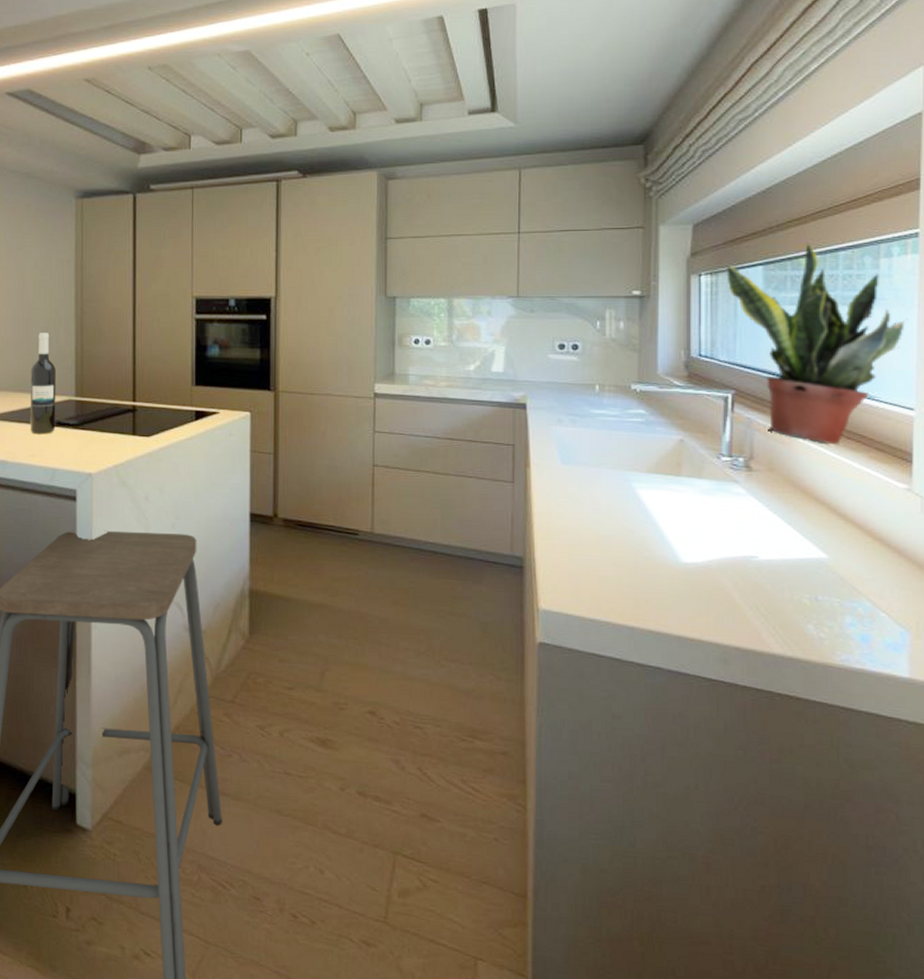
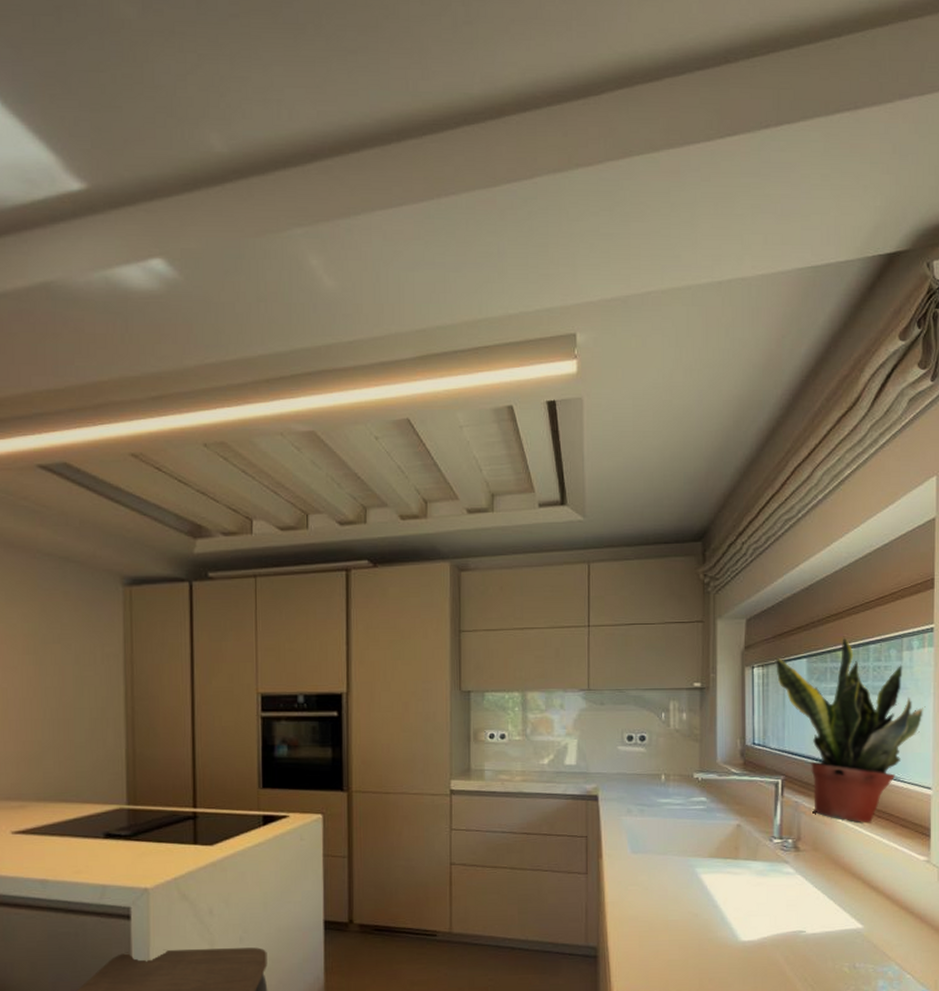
wine bottle: present [30,333,56,435] -> none [74,735,105,849]

